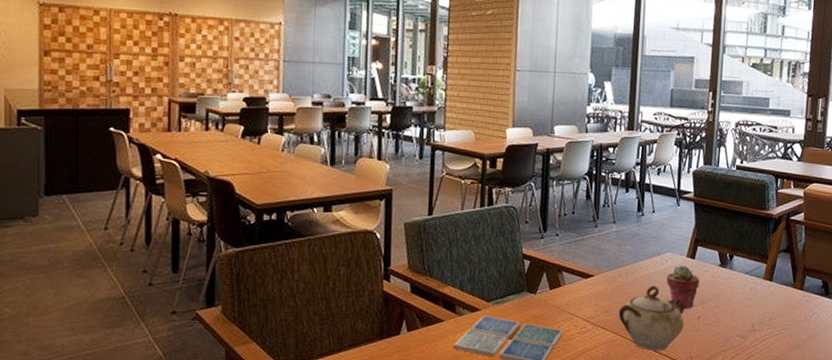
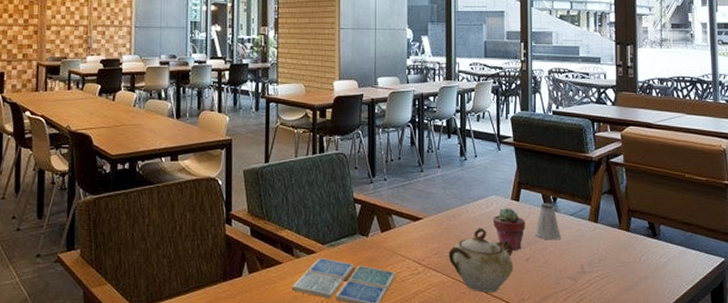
saltshaker: none [708,261,734,299] -> present [535,203,560,240]

